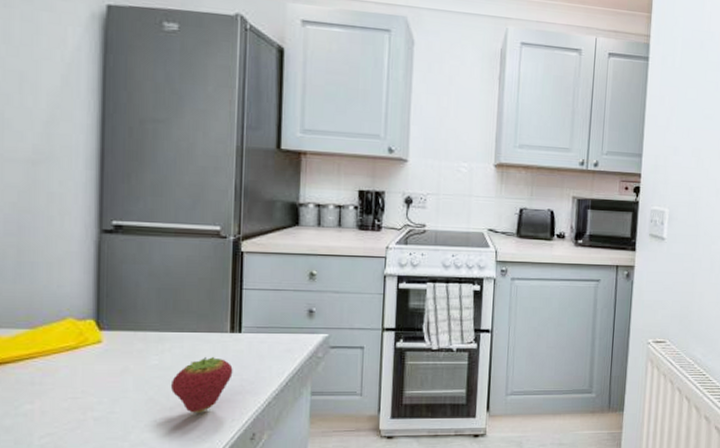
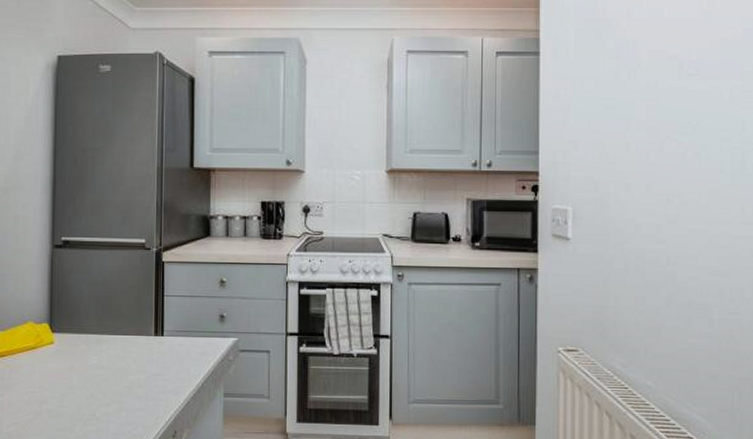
fruit: present [170,356,233,413] -> none [106,357,157,410]

